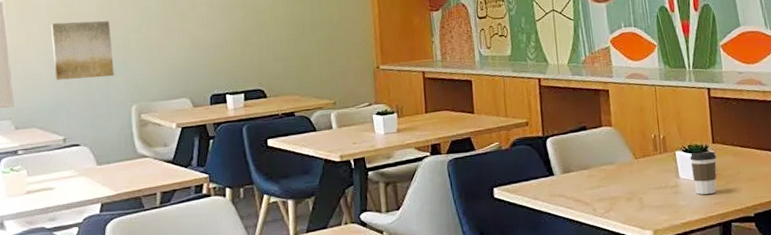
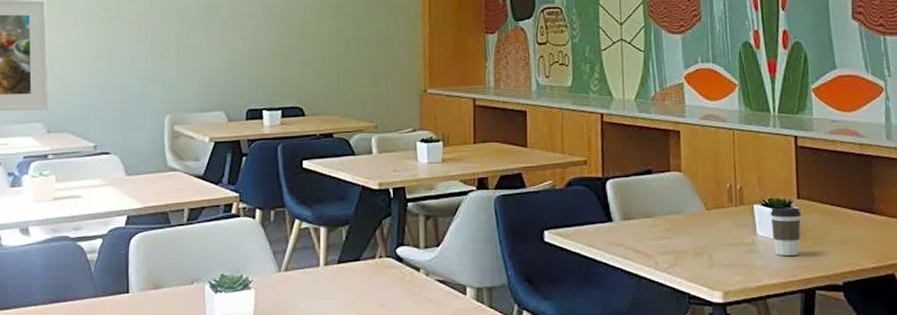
wall art: present [51,20,114,80] -> none [90,25,150,85]

